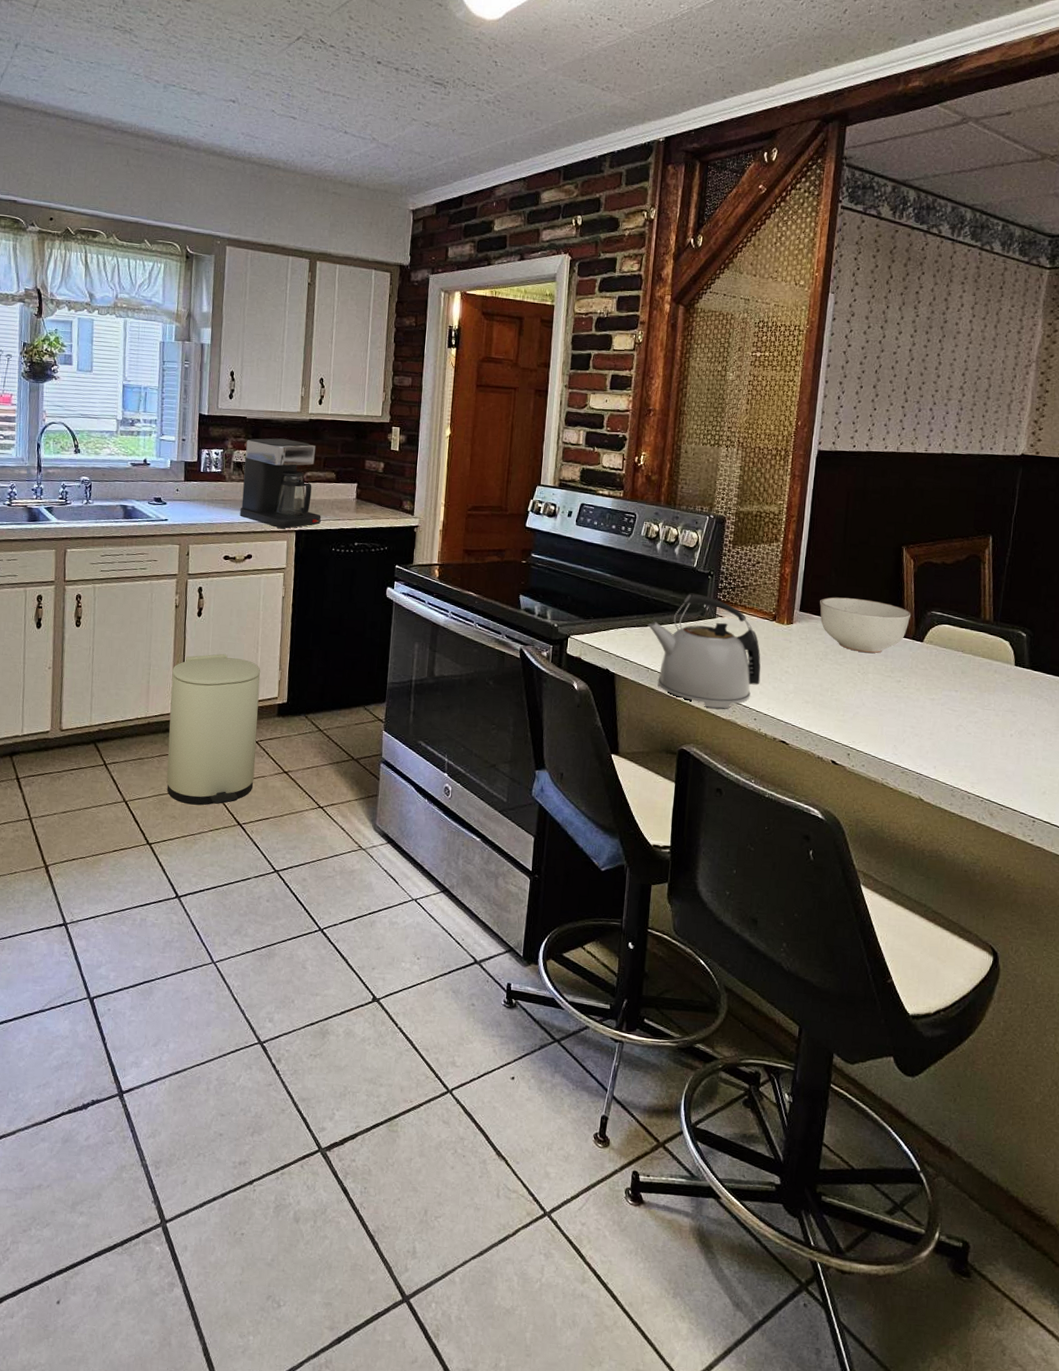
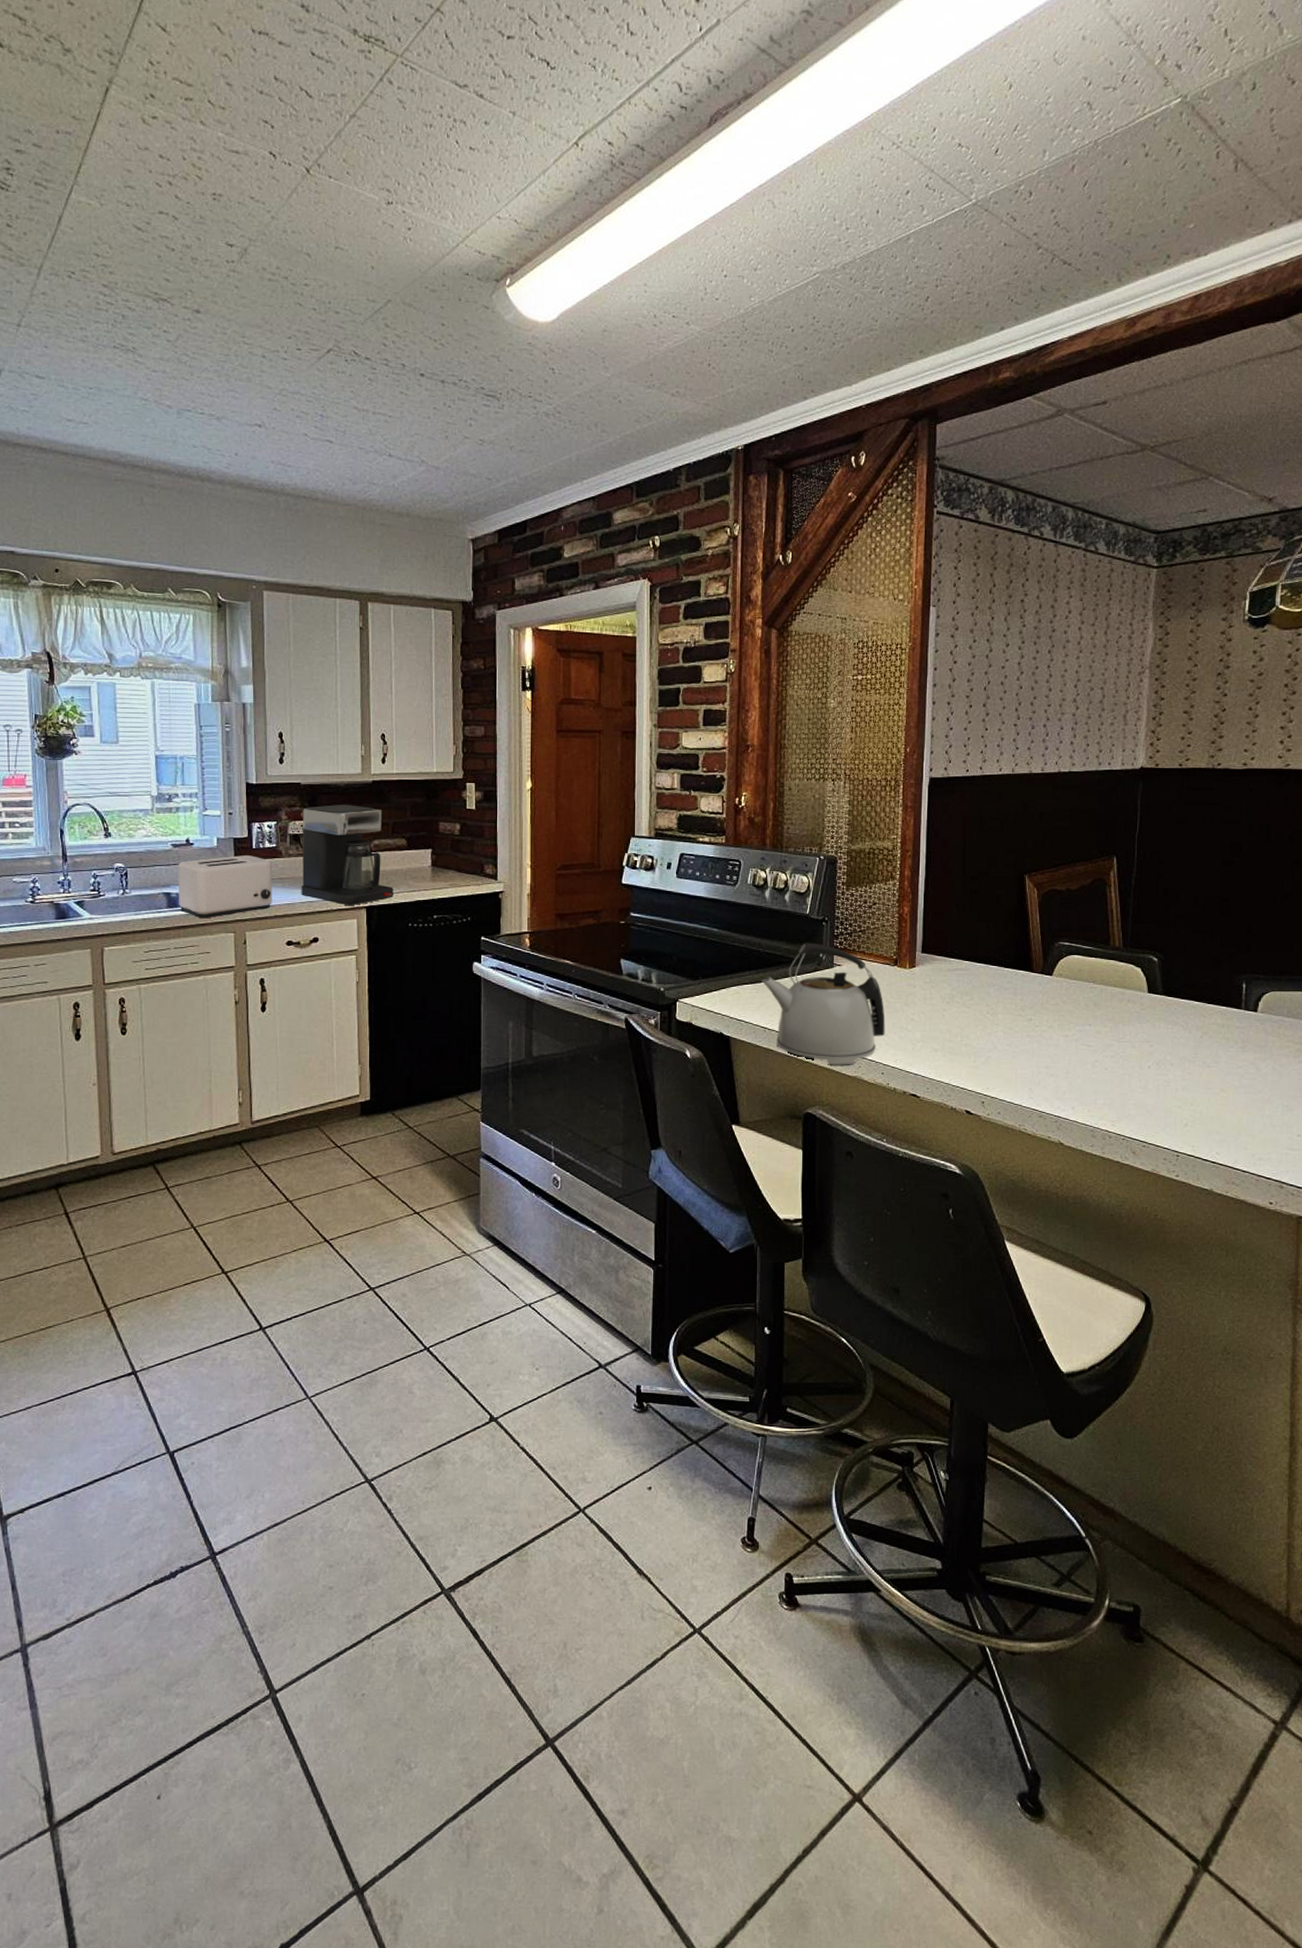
toaster: none [133,477,217,531] -> present [178,855,273,919]
pedal bin: present [166,653,261,805] -> none [236,1051,339,1224]
bowl: present [819,597,912,653] -> none [942,934,1039,992]

